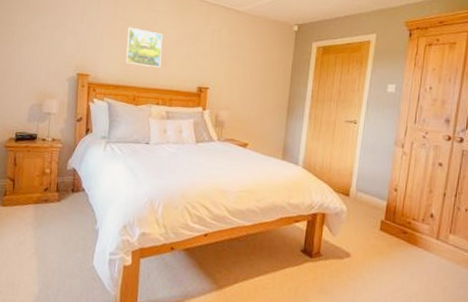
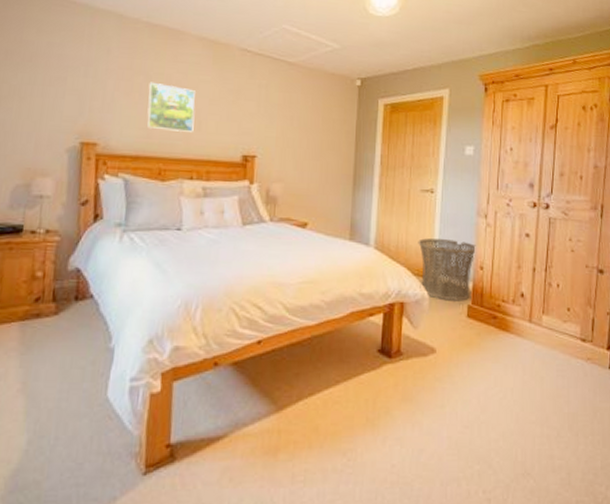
basket: none [339,162,392,217] -> present [418,238,476,301]

